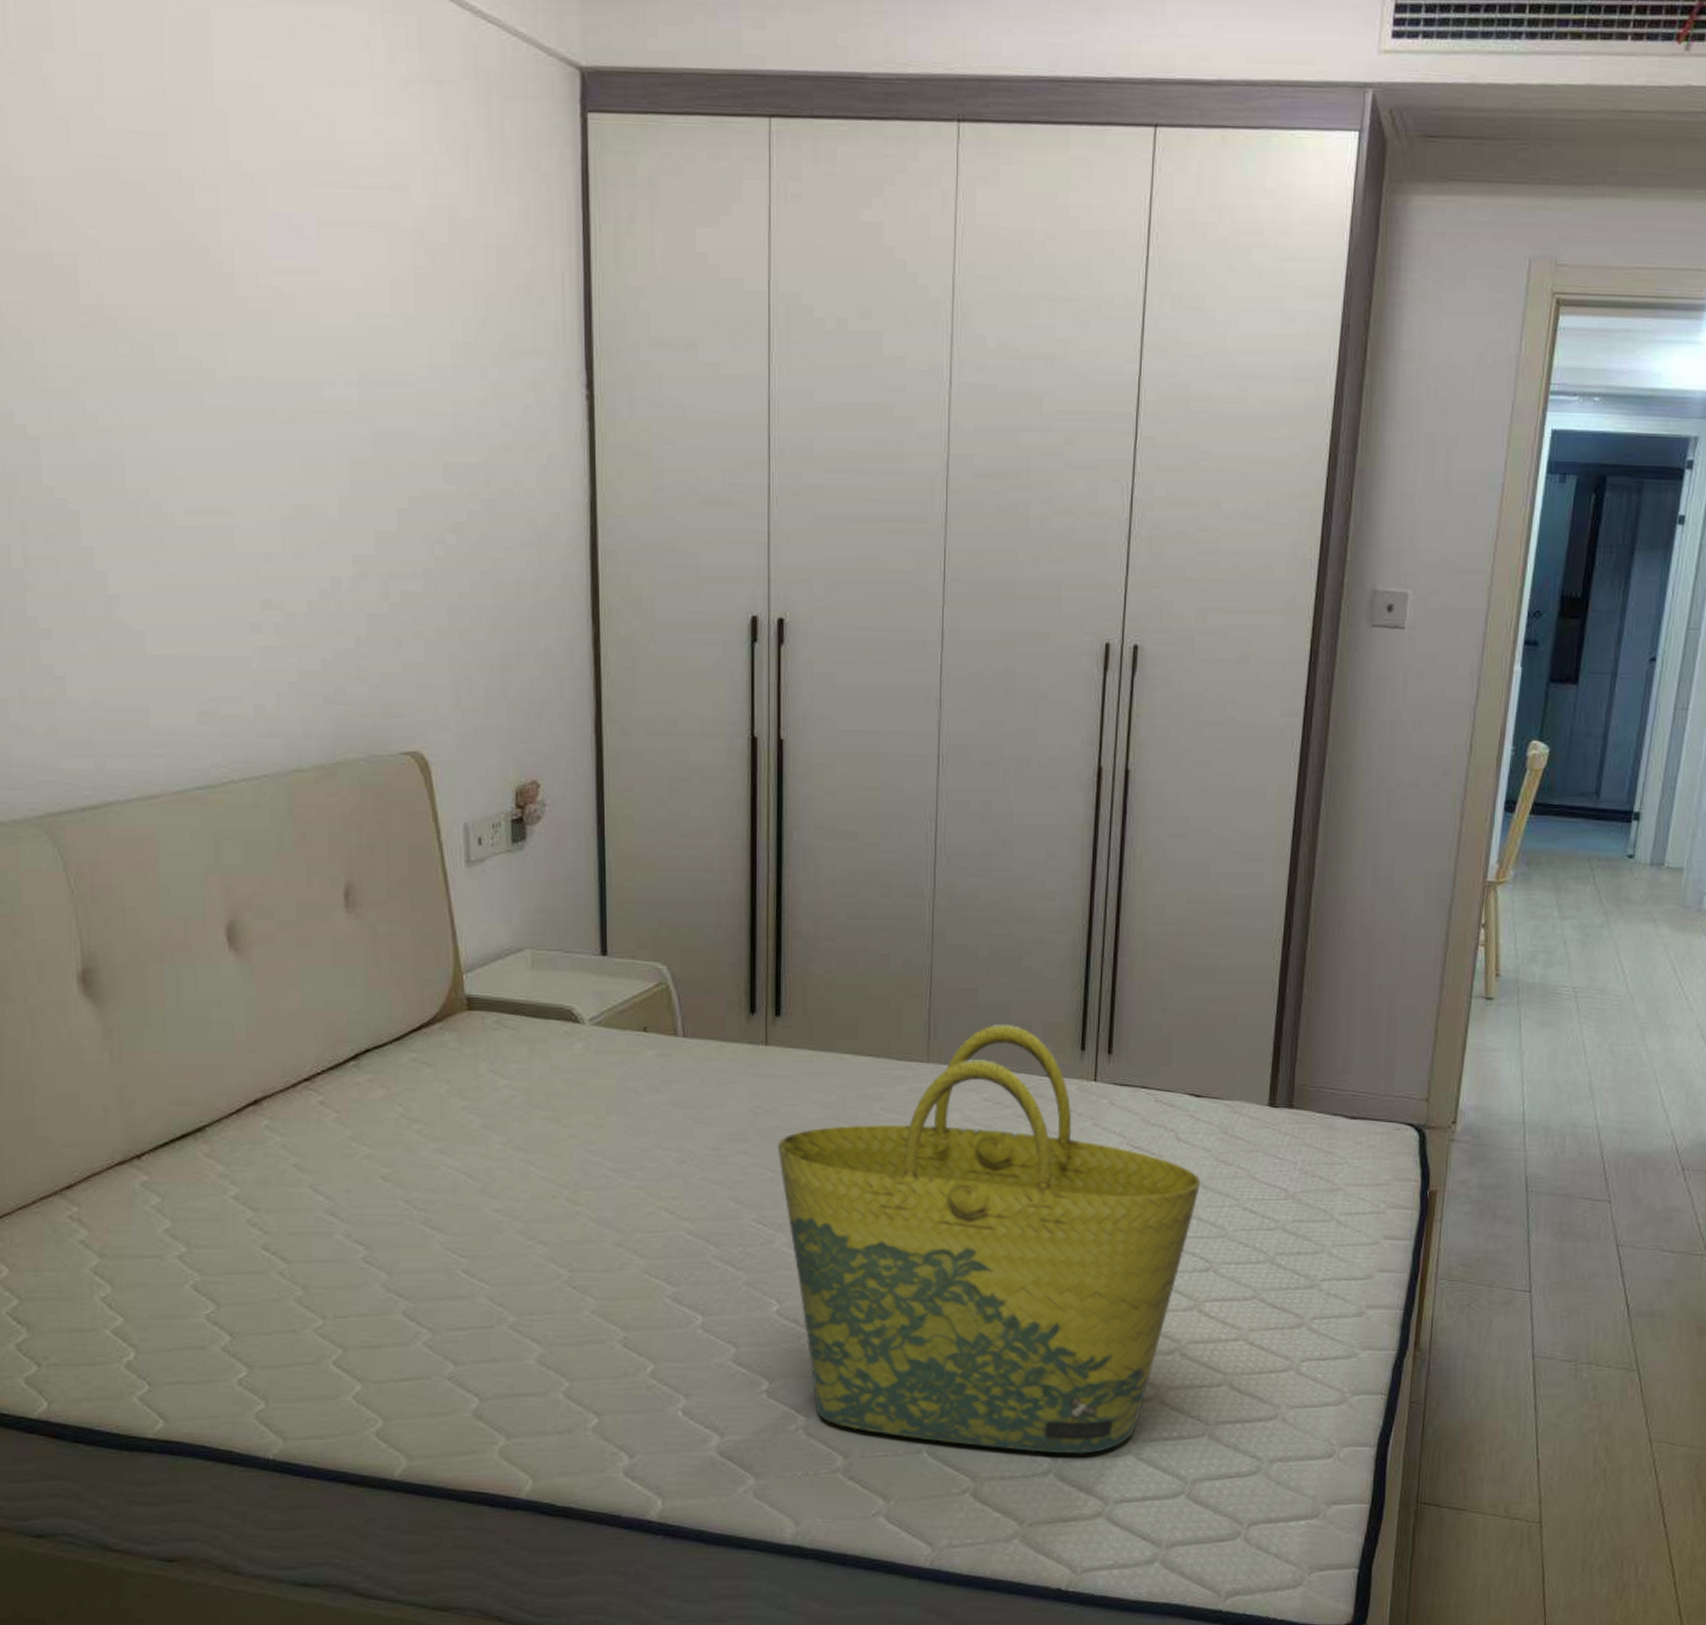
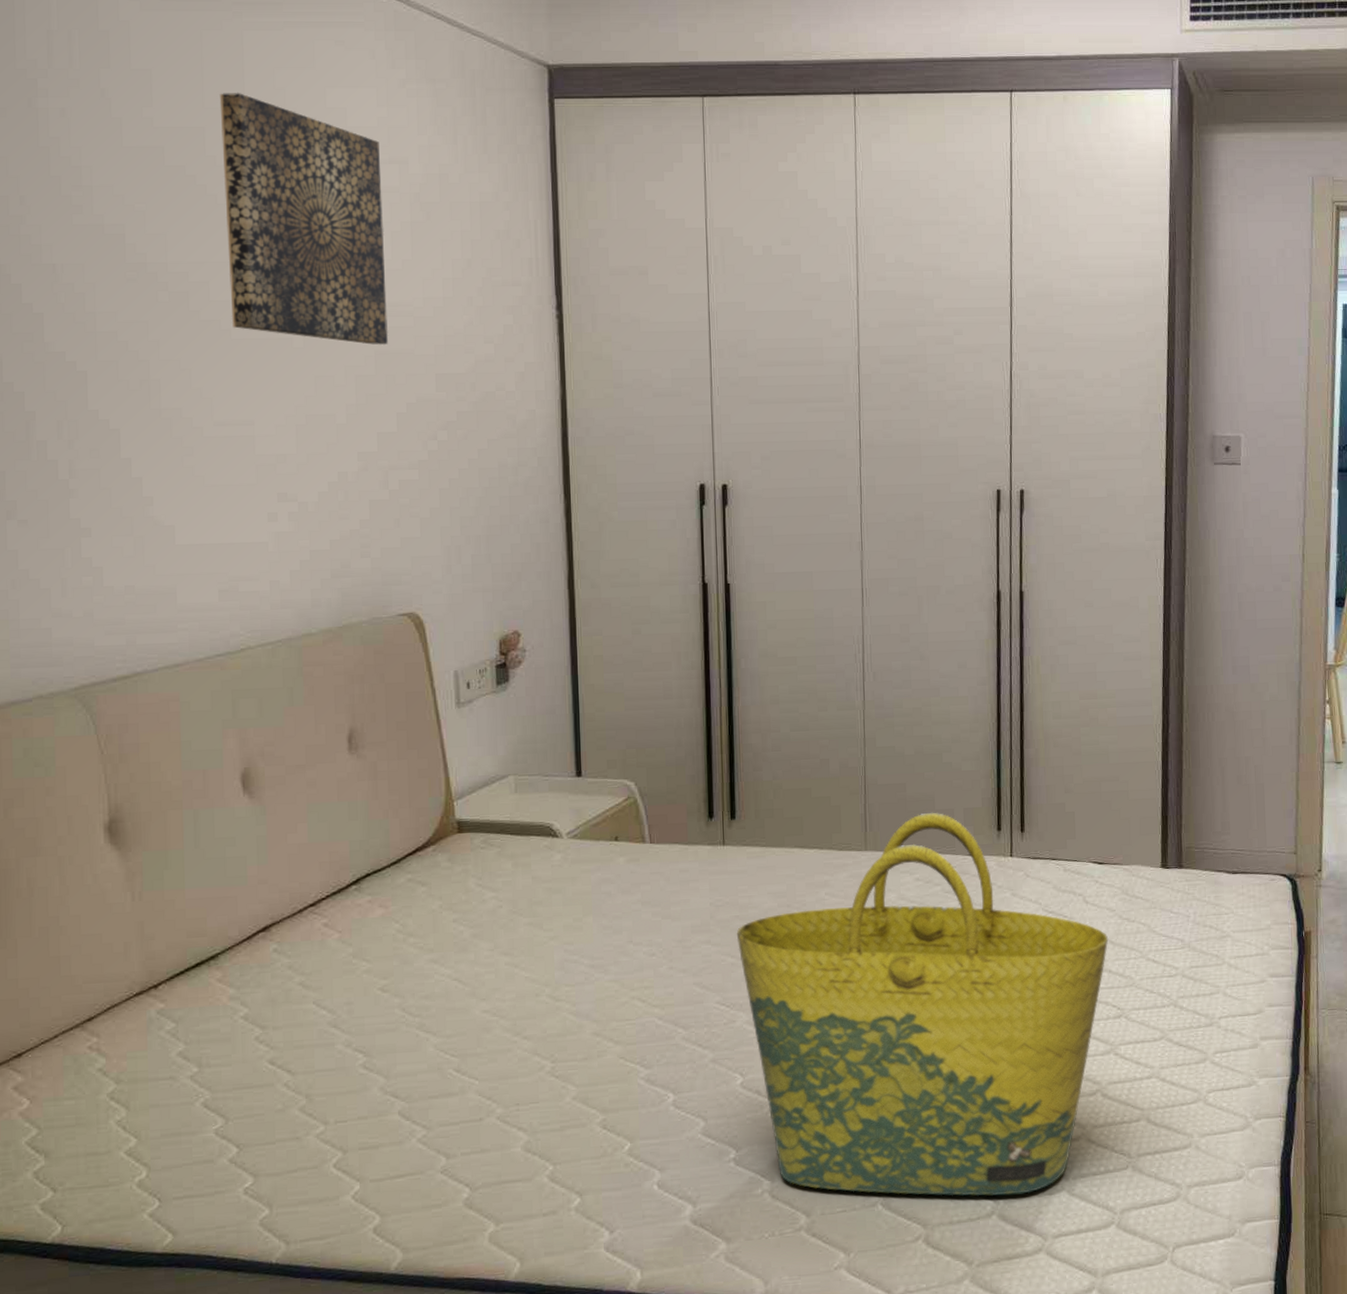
wall art: none [183,88,387,422] -> present [219,93,388,345]

